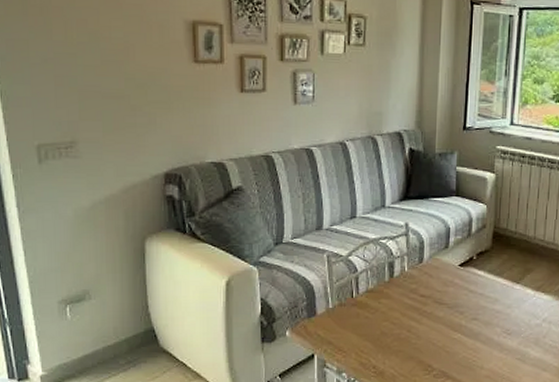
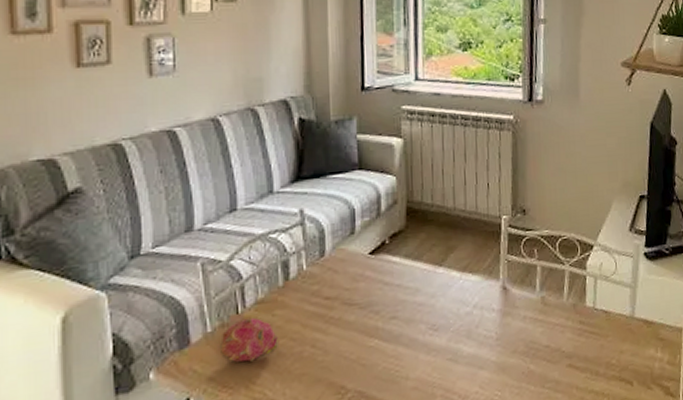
fruit: none [338,302,382,335] -> present [220,317,278,363]

